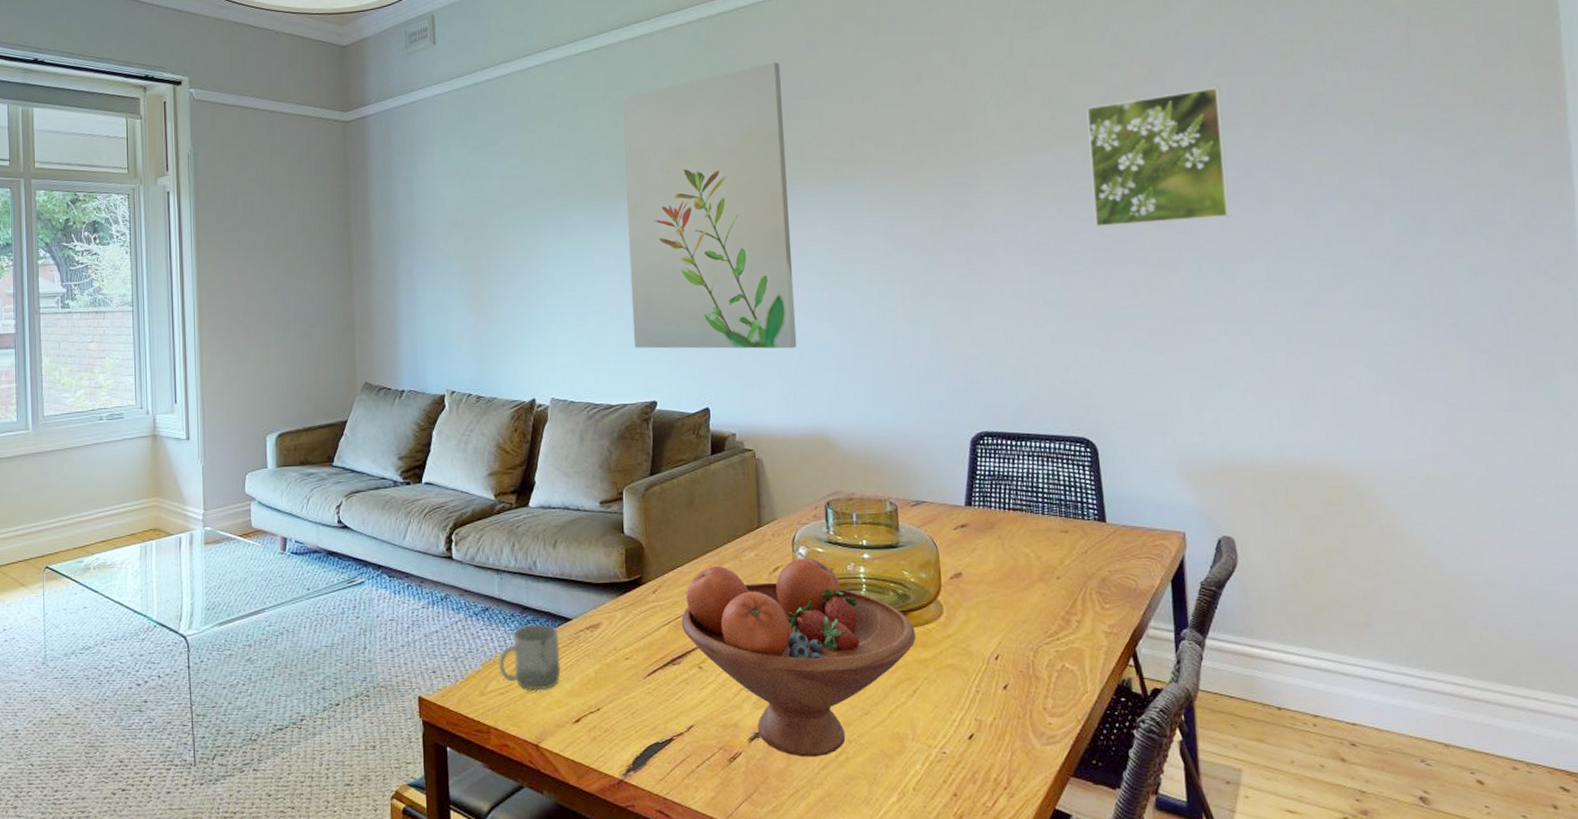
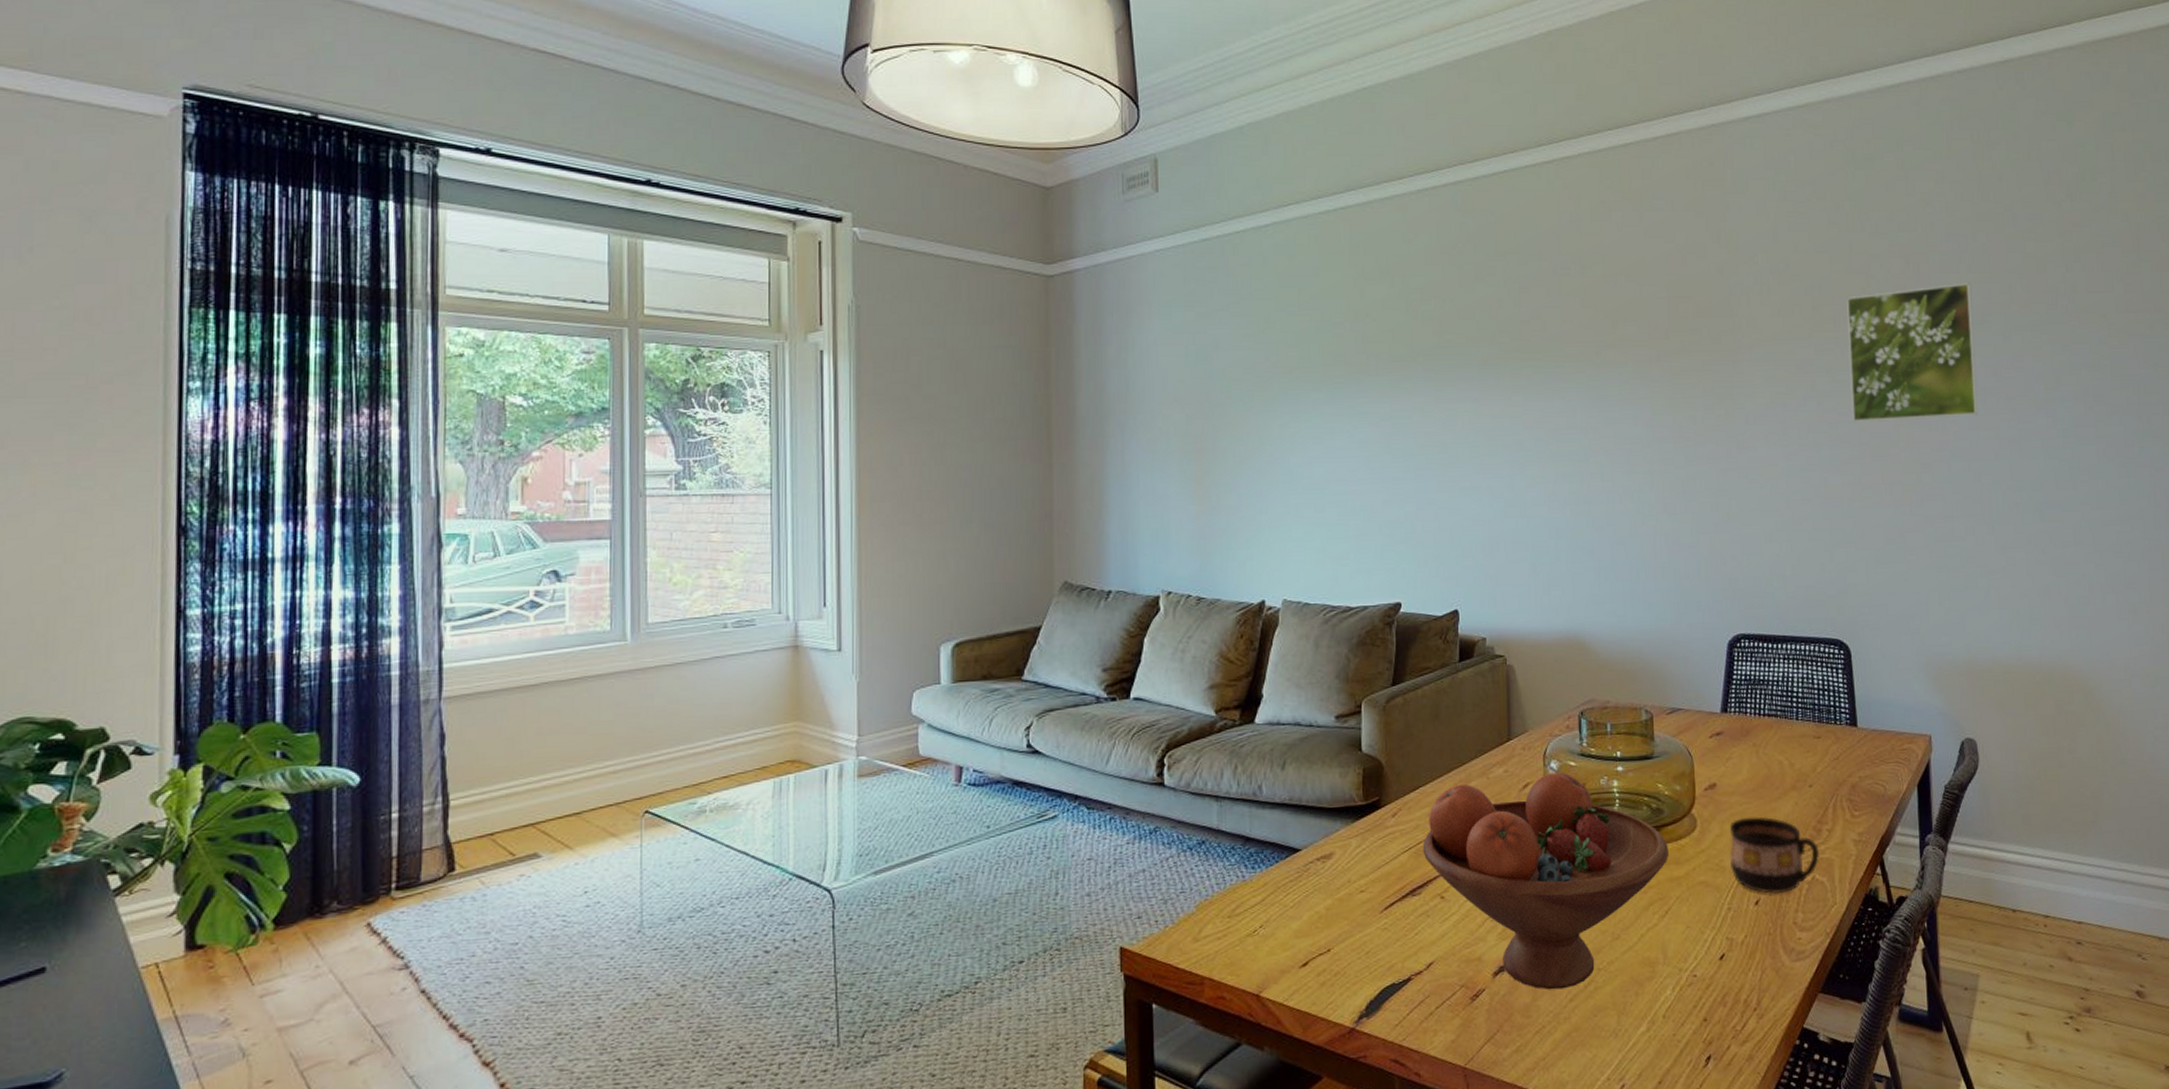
cup: present [499,625,561,691] -> none [1216,857,1287,933]
wall art: present [622,61,797,349] -> none [1370,233,1553,546]
cup: none [976,605,1069,680] -> present [1729,817,1819,894]

